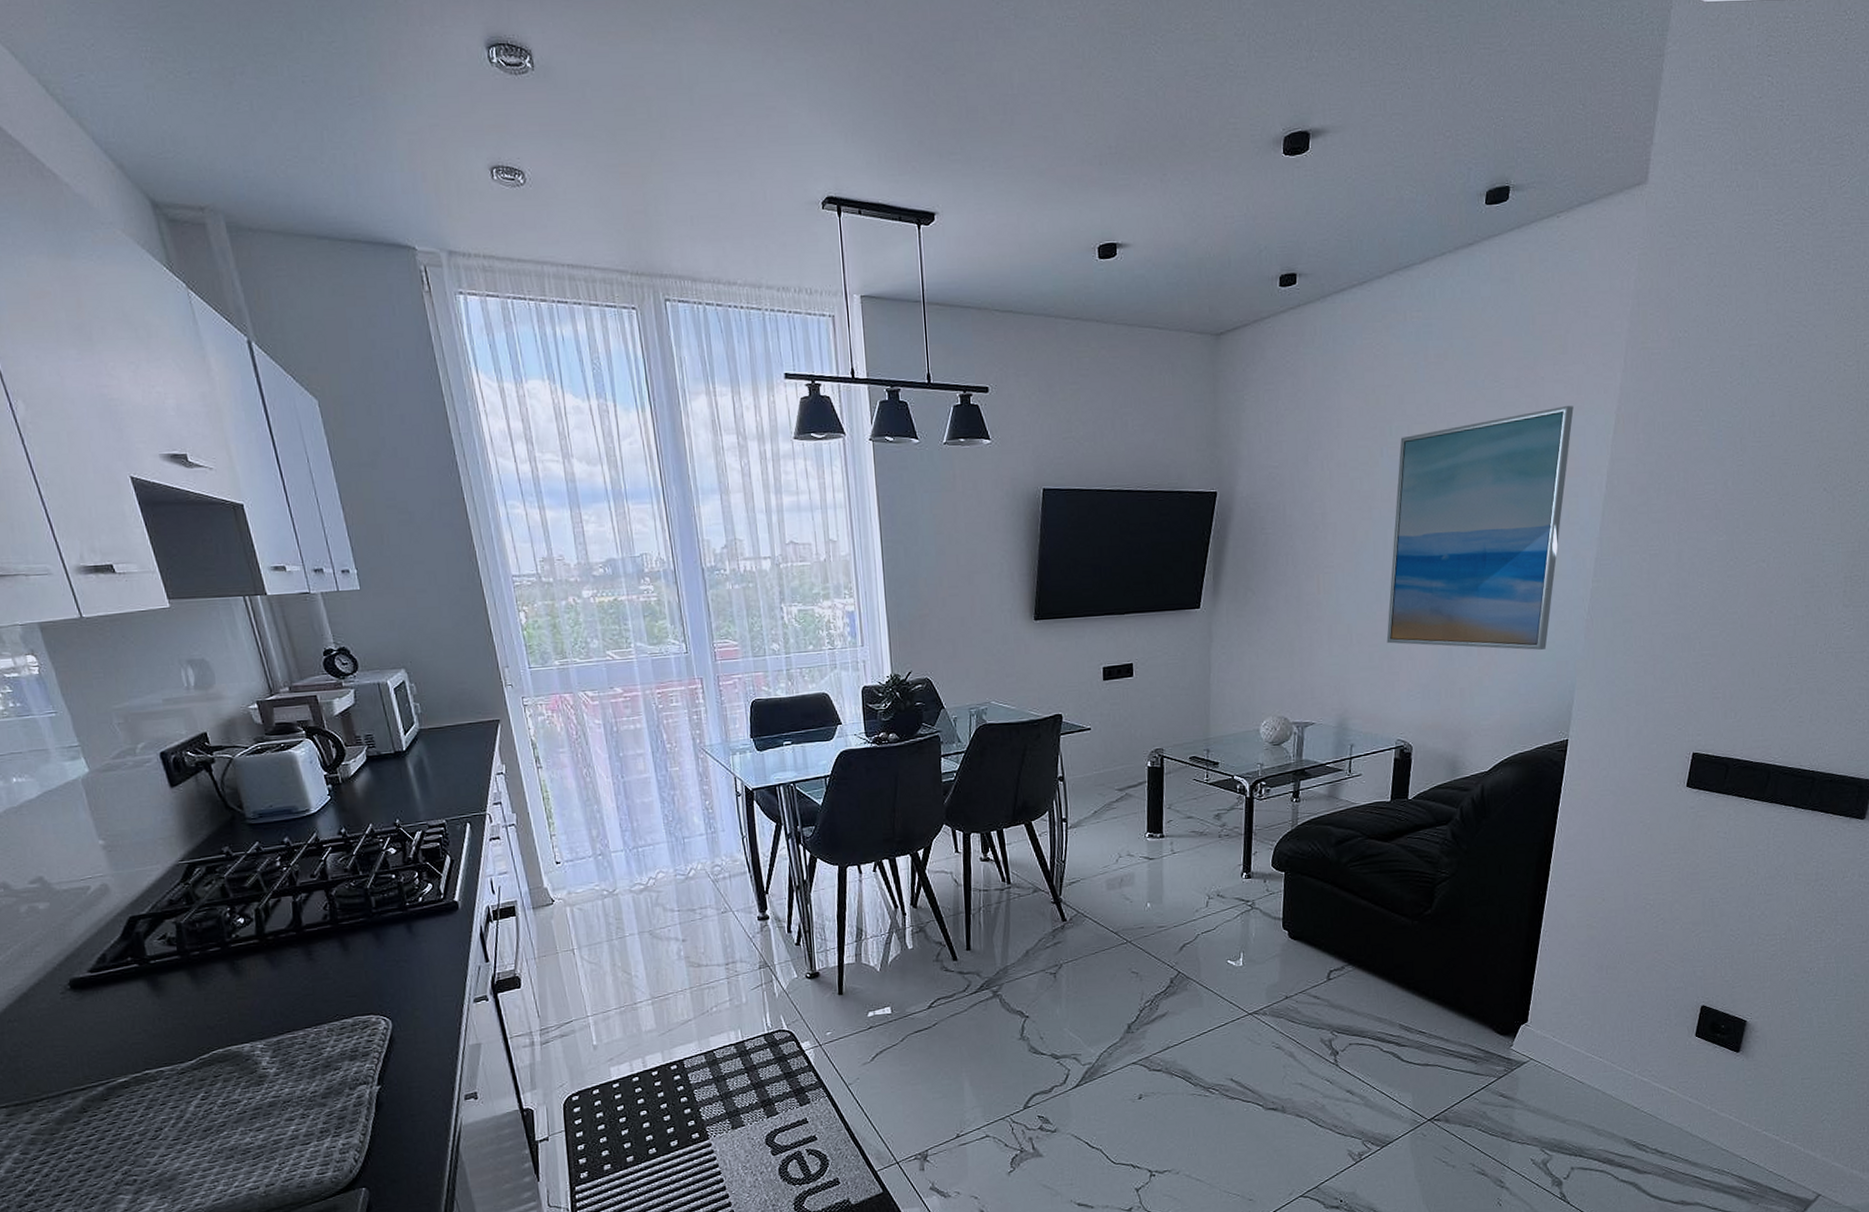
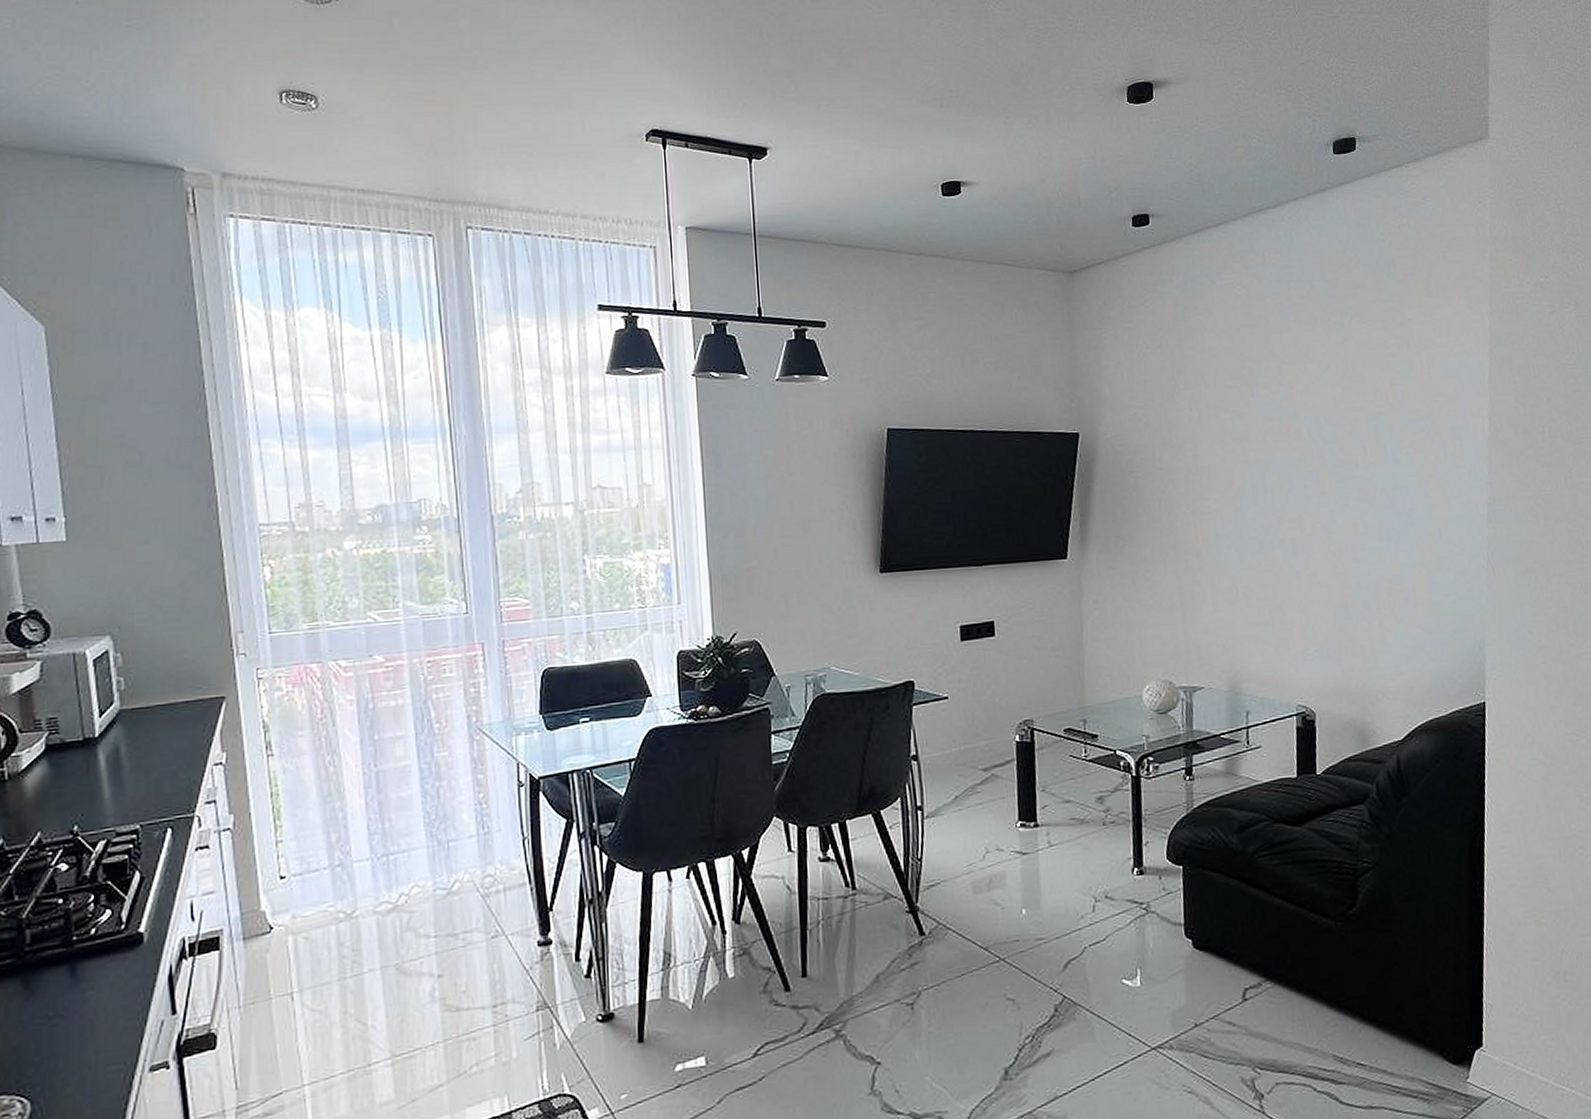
wall art: present [1386,406,1574,650] -> none [1270,348,1449,603]

